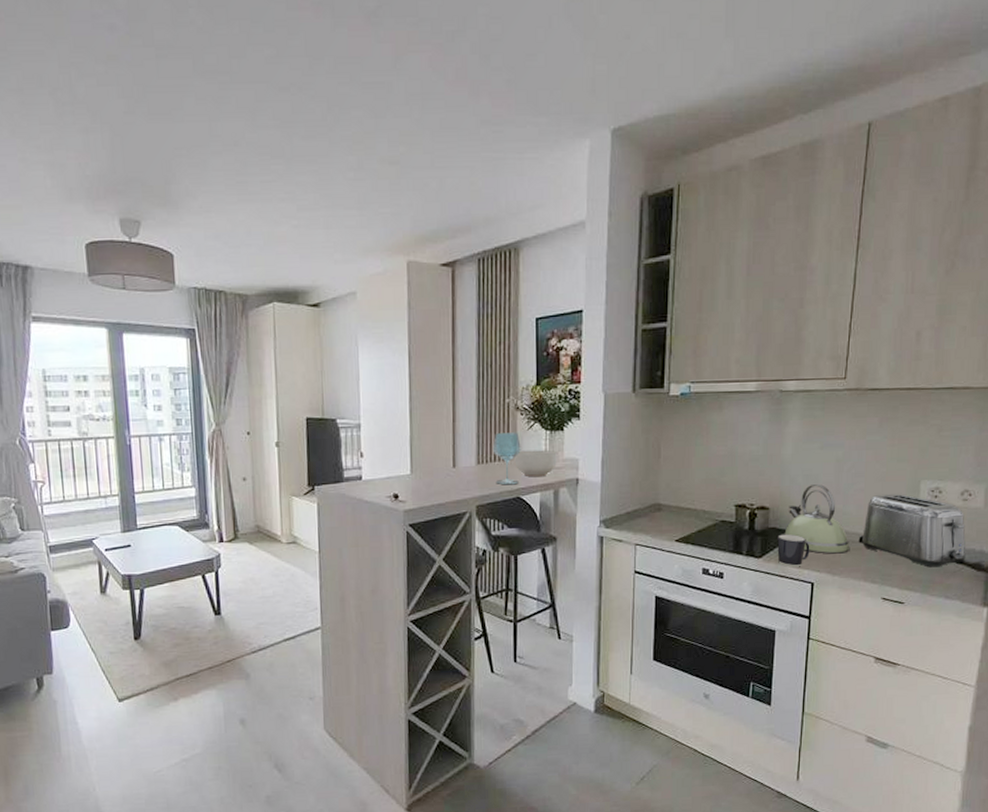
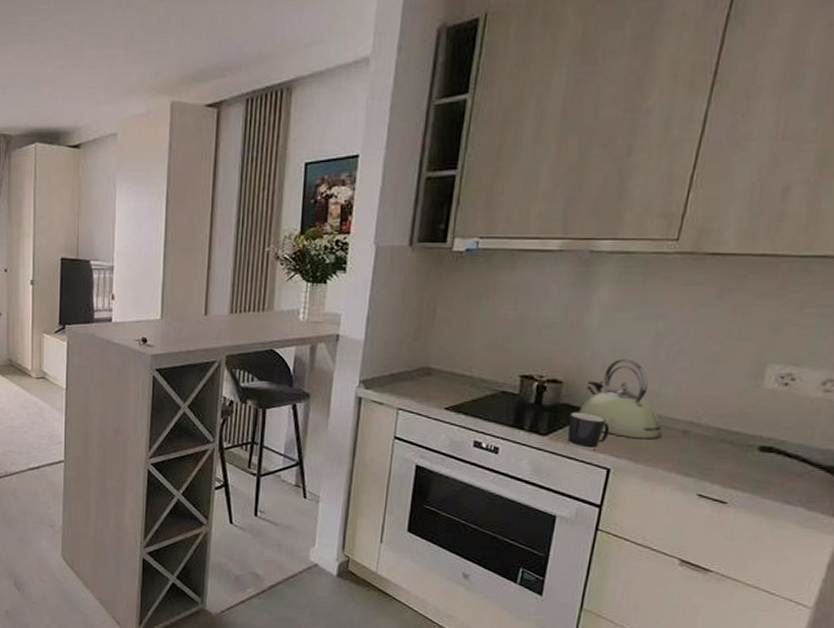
wine glass: present [492,432,521,485] -> none [247,283,279,337]
bowl: present [513,449,558,477] -> none [269,302,319,331]
toaster: present [858,493,966,568] -> none [674,376,824,467]

